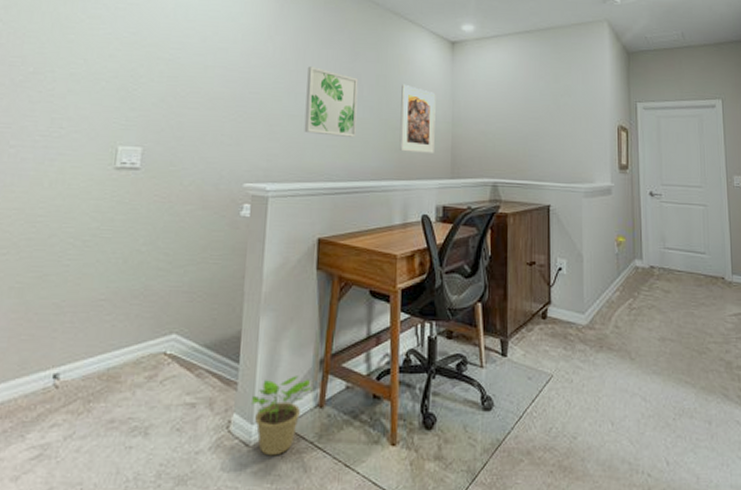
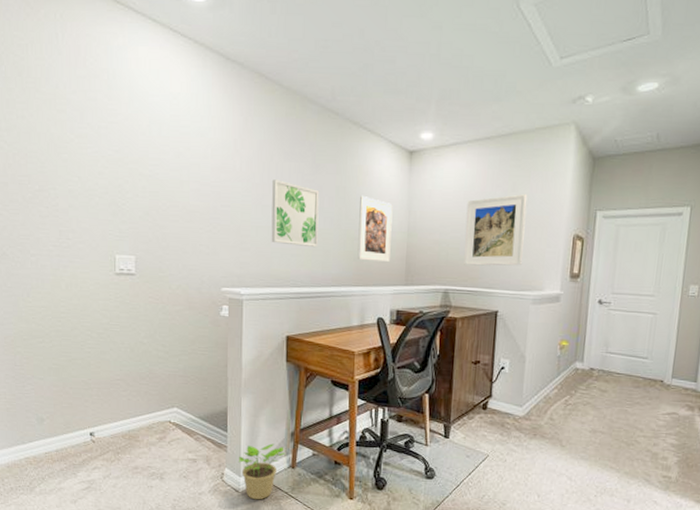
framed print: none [511,85,570,158] -> present [464,194,528,266]

